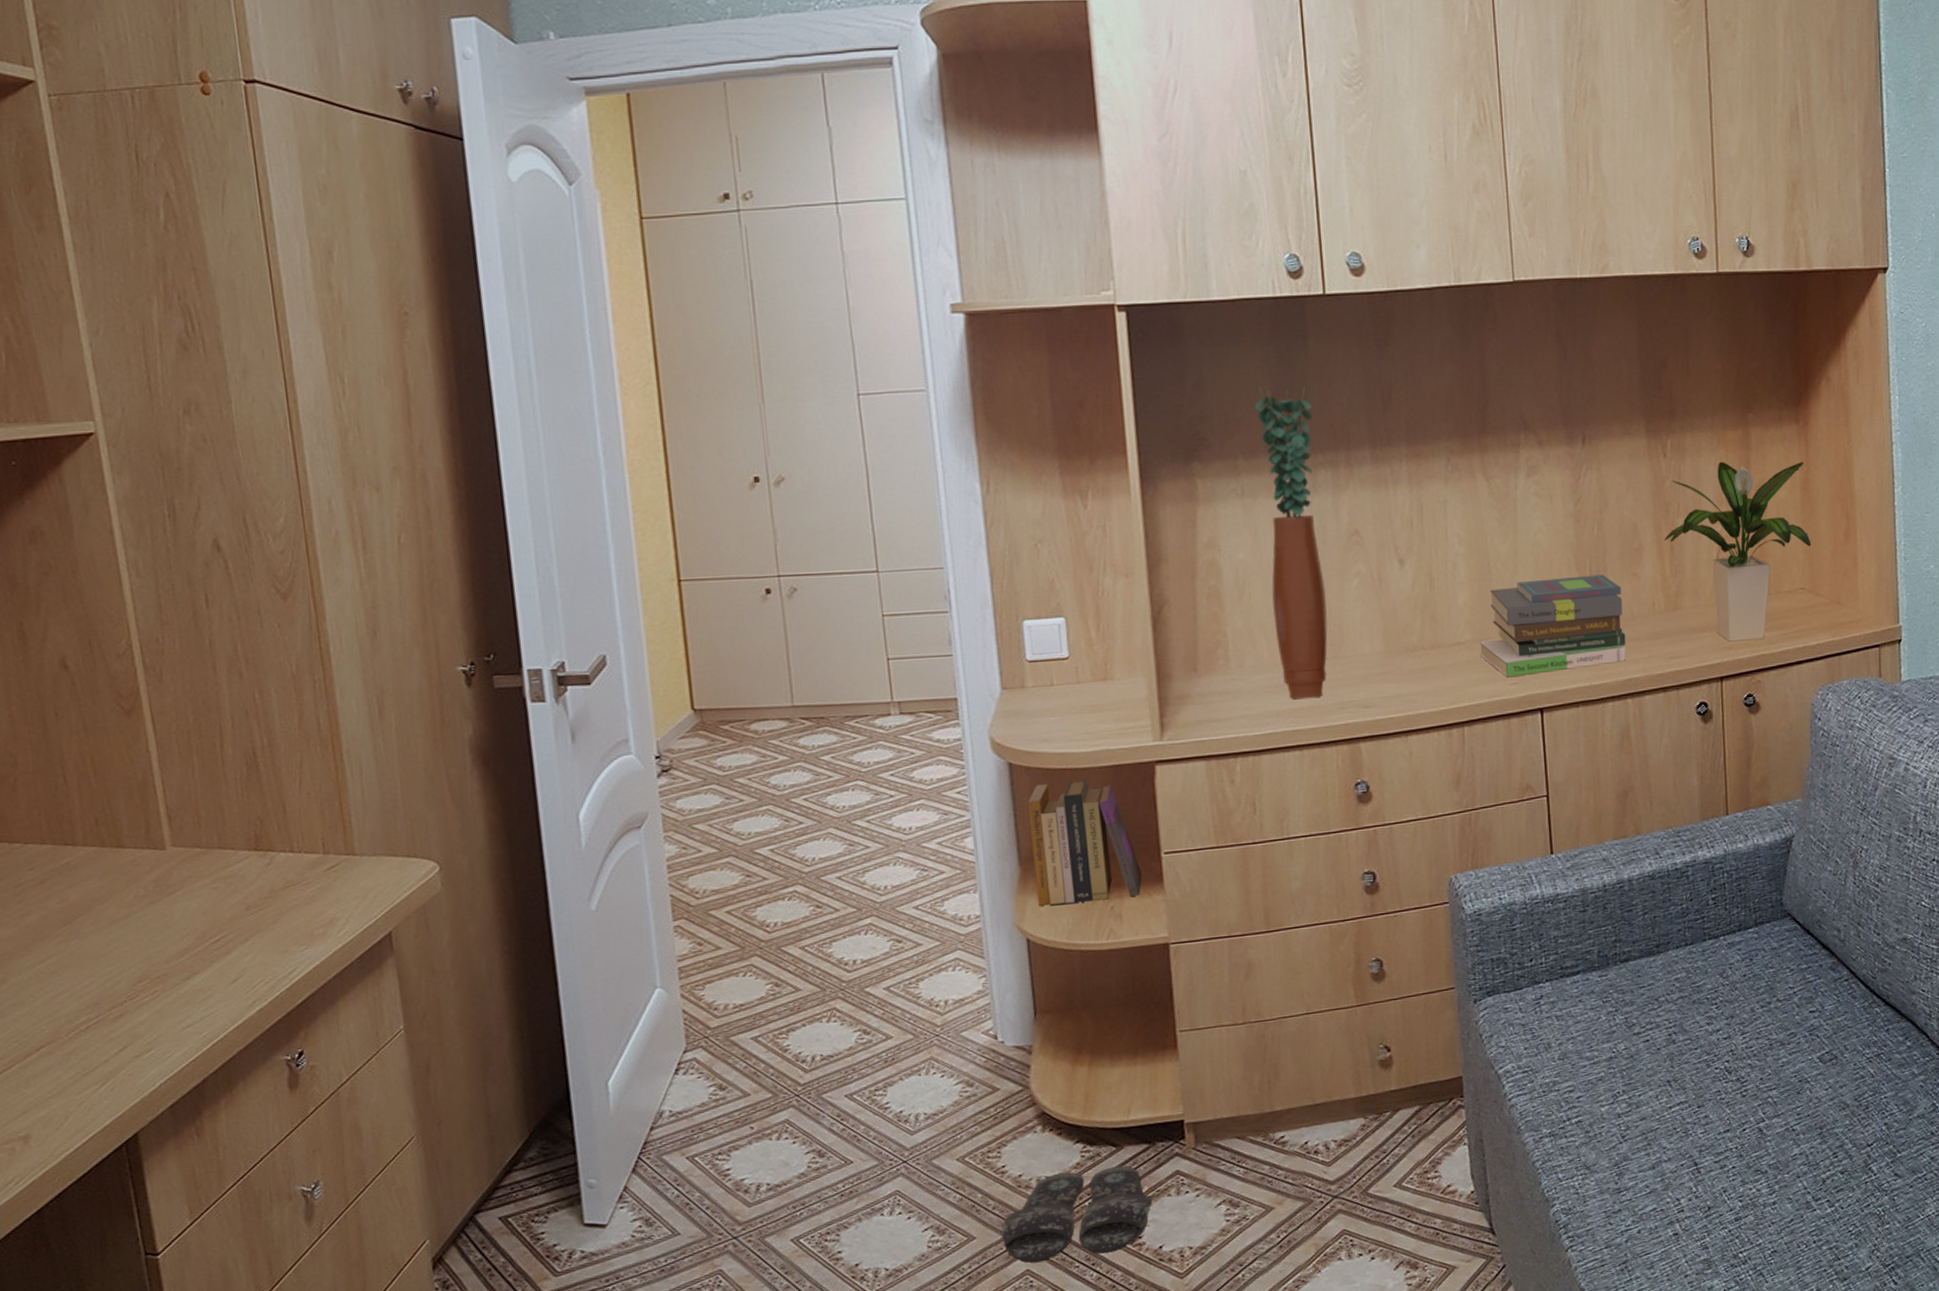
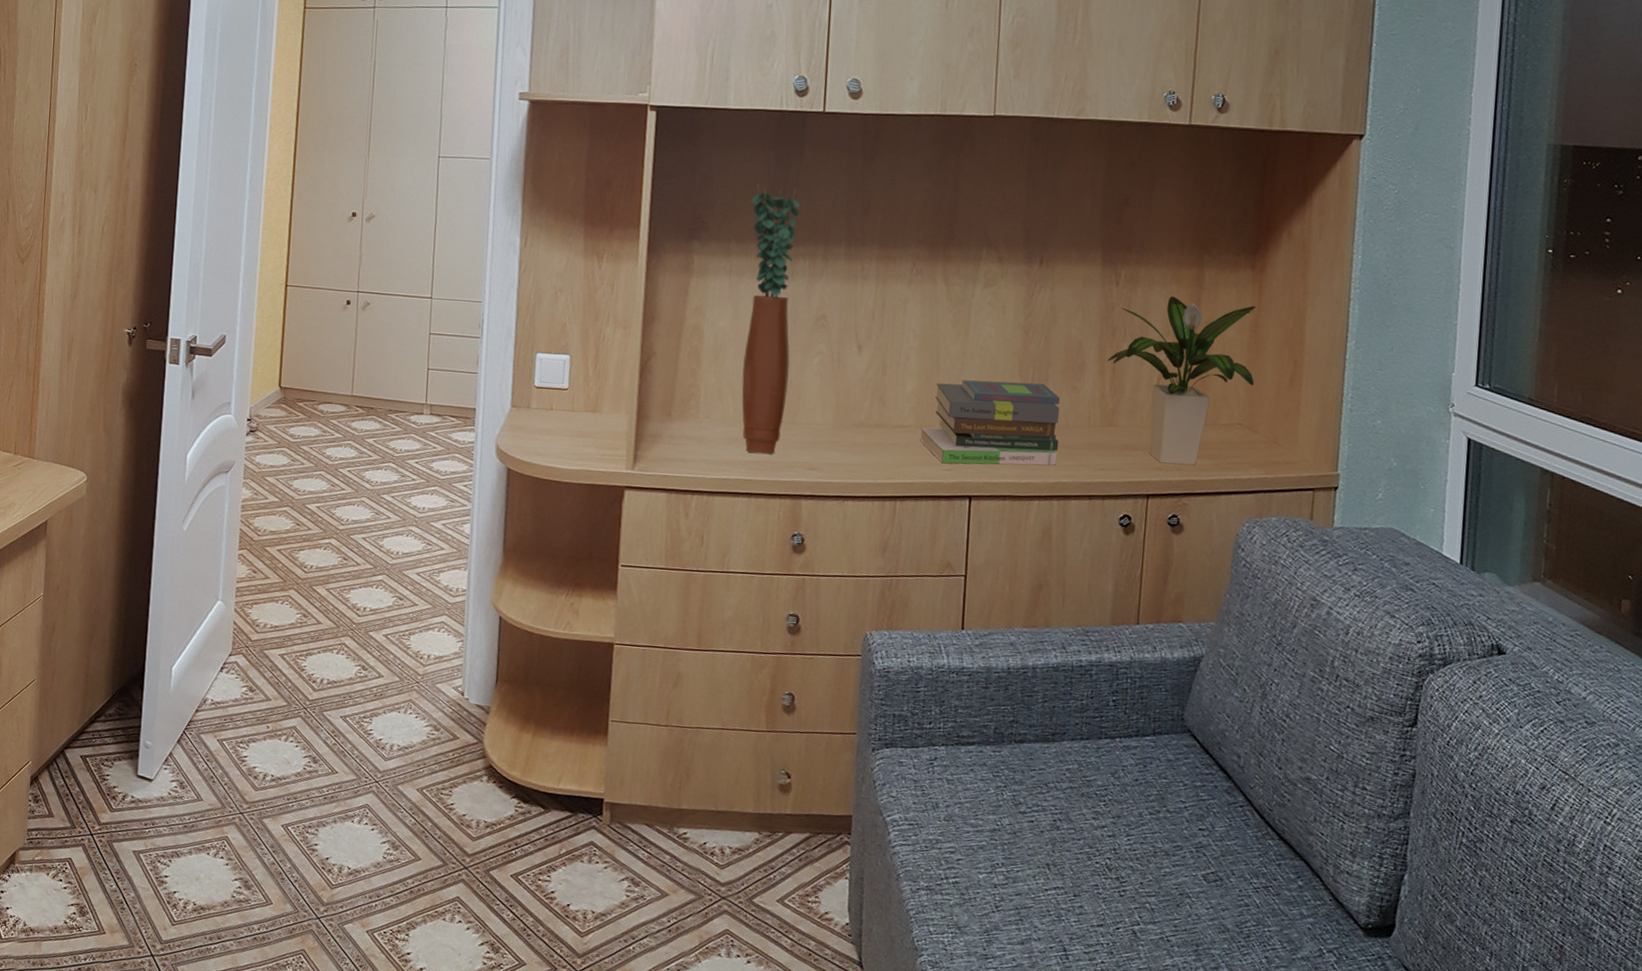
slippers: present [1002,1165,1154,1263] -> none [442,820,569,899]
books: present [1027,779,1142,906] -> none [513,490,601,598]

